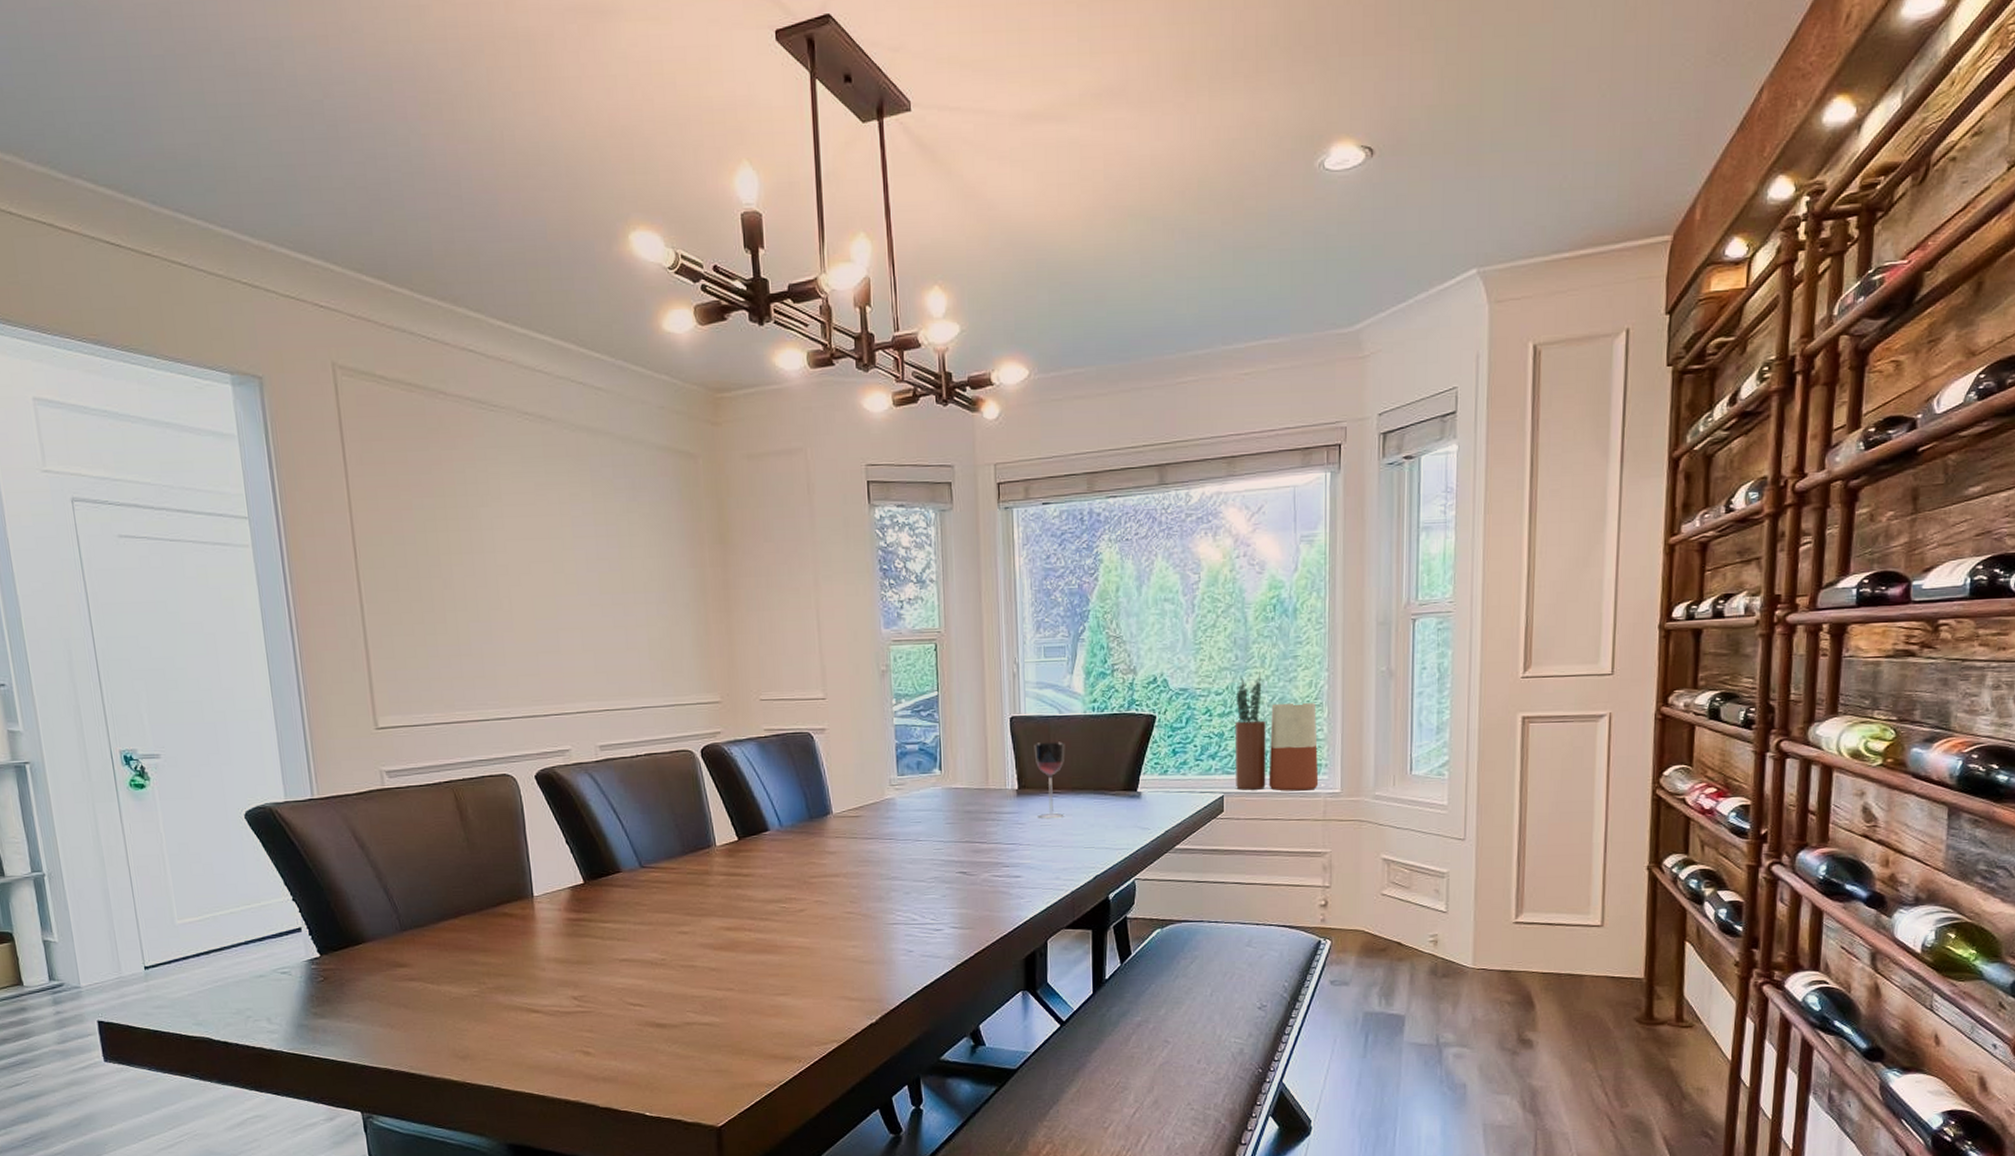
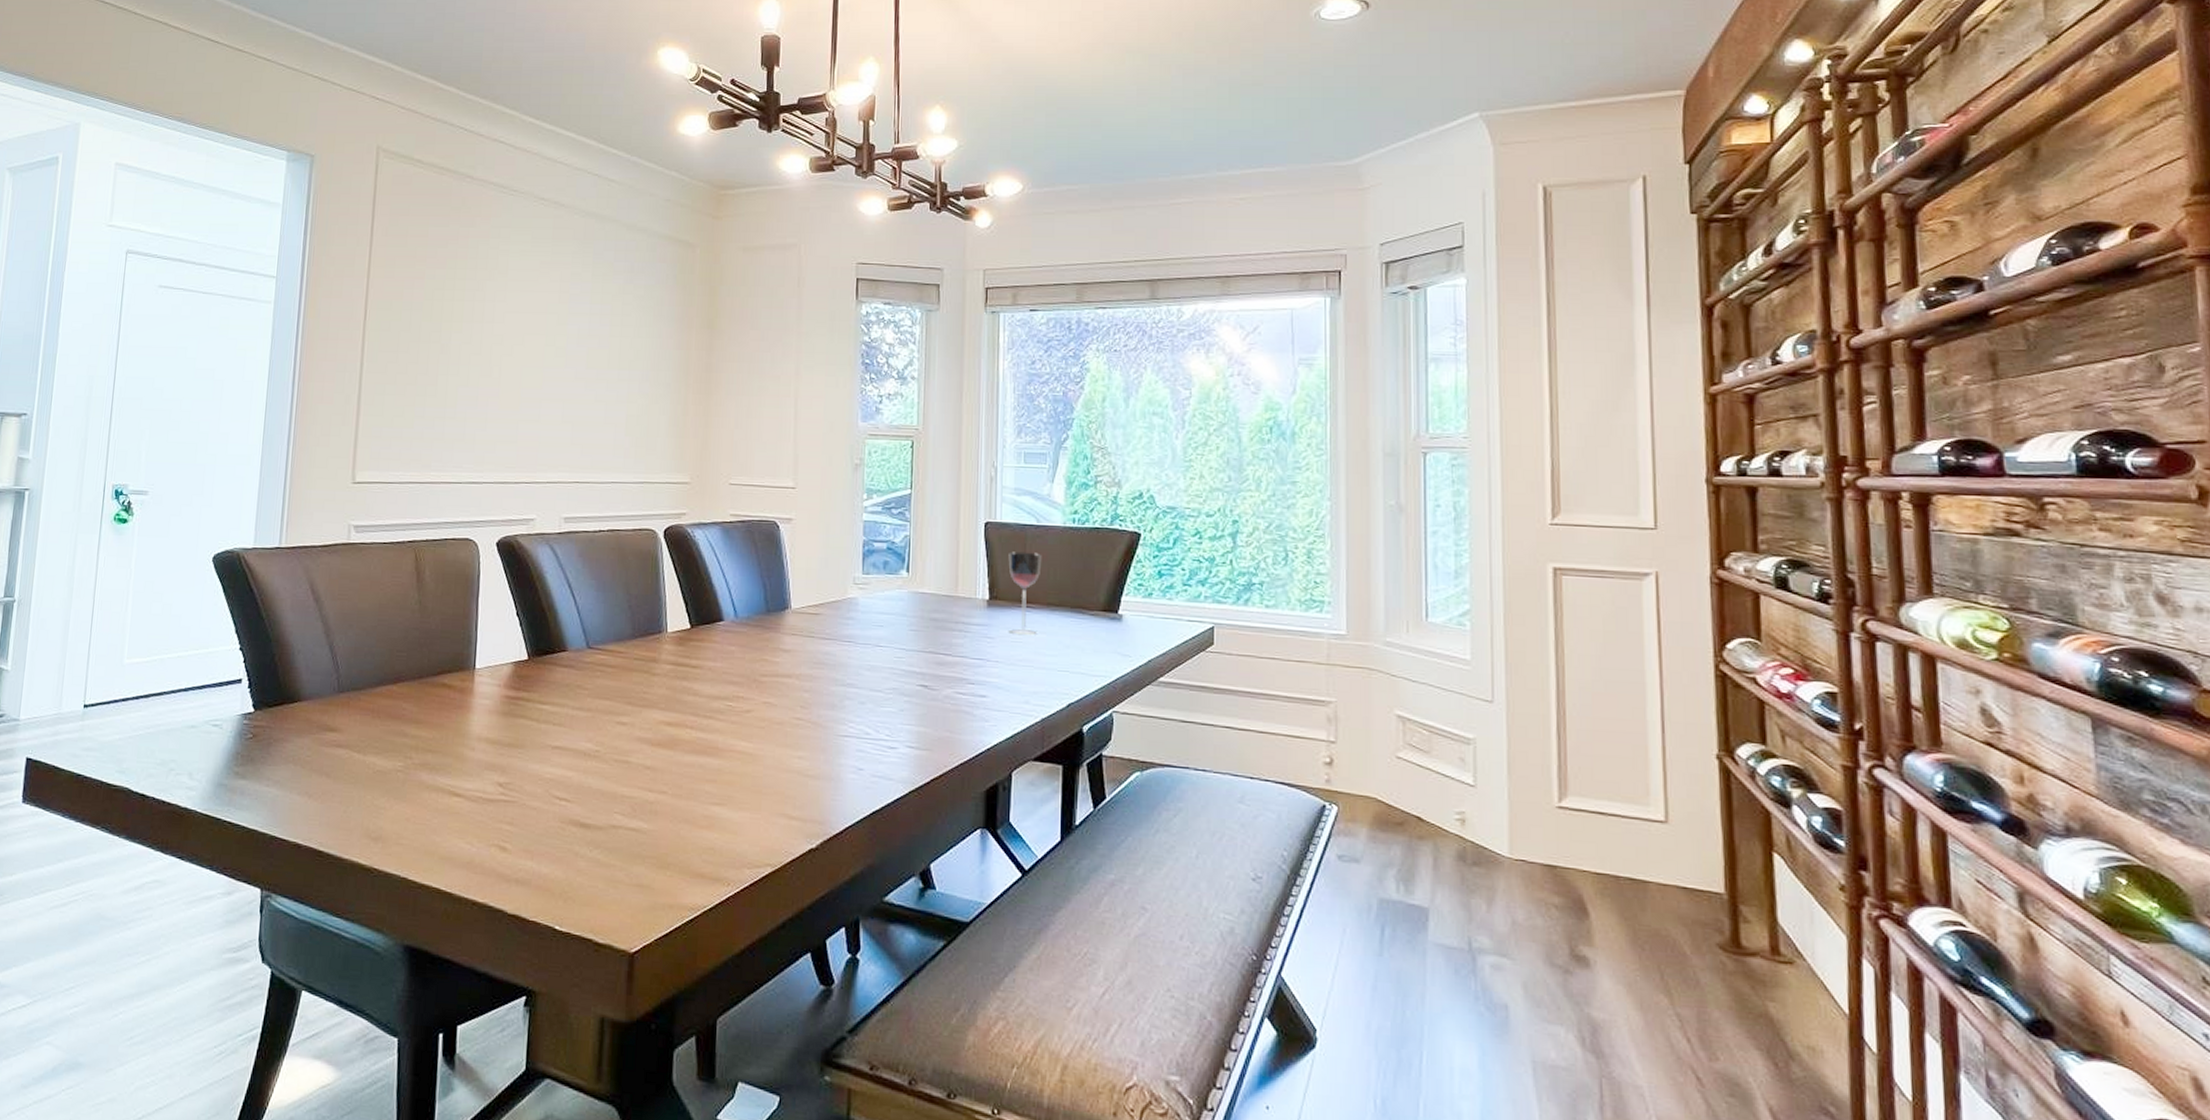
vase: present [1234,673,1266,790] -> none [1226,497,1261,624]
vase: present [1269,702,1319,791] -> none [1264,530,1321,629]

